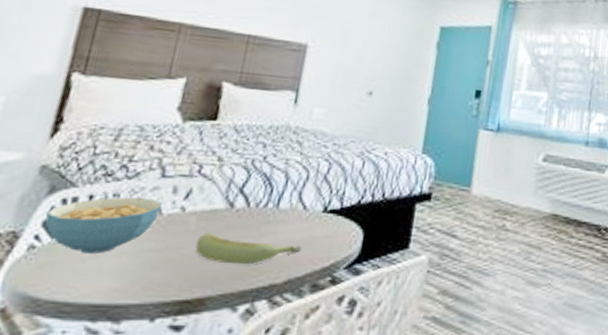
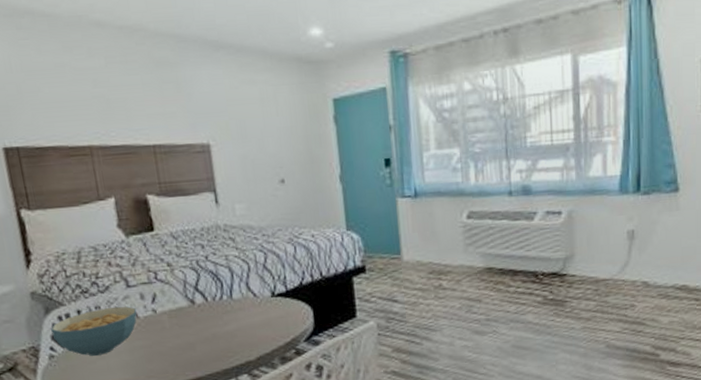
banana: present [195,233,302,265] -> none [175,327,263,350]

